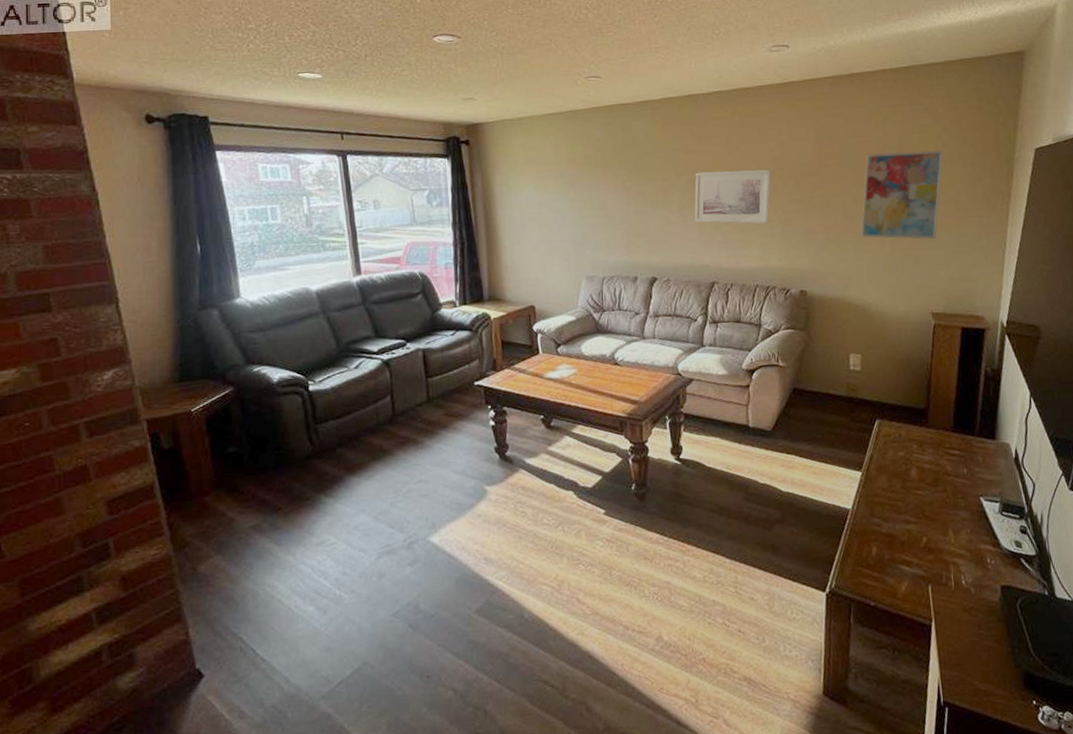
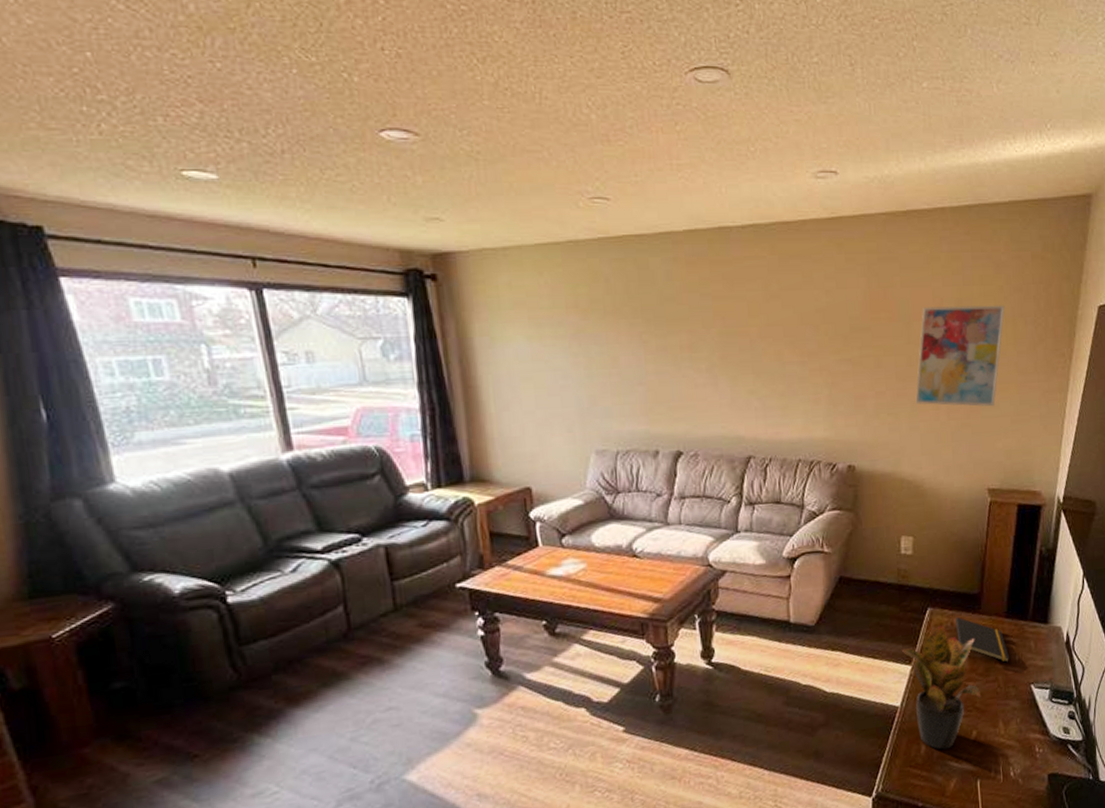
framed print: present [694,169,771,224] -> none [726,322,816,388]
potted plant: none [851,435,931,553] -> present [901,624,982,750]
notepad: none [903,430,958,474] -> present [956,617,1010,663]

